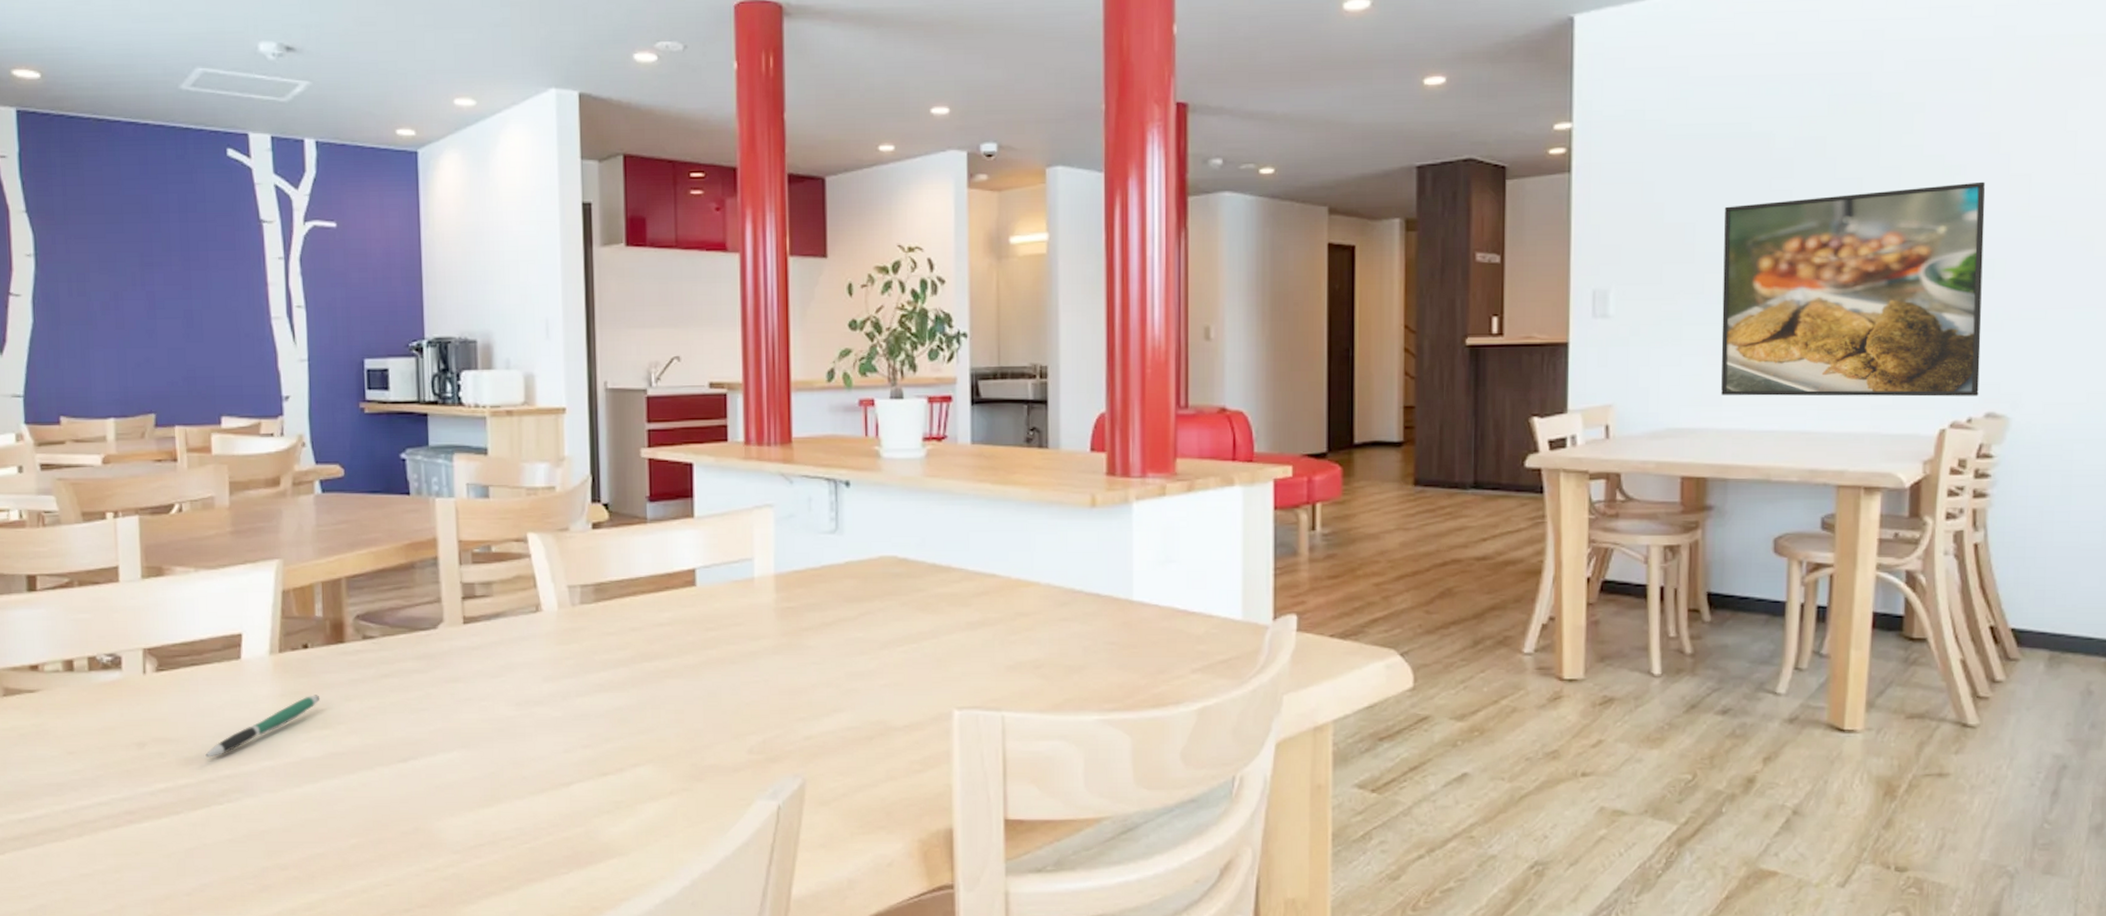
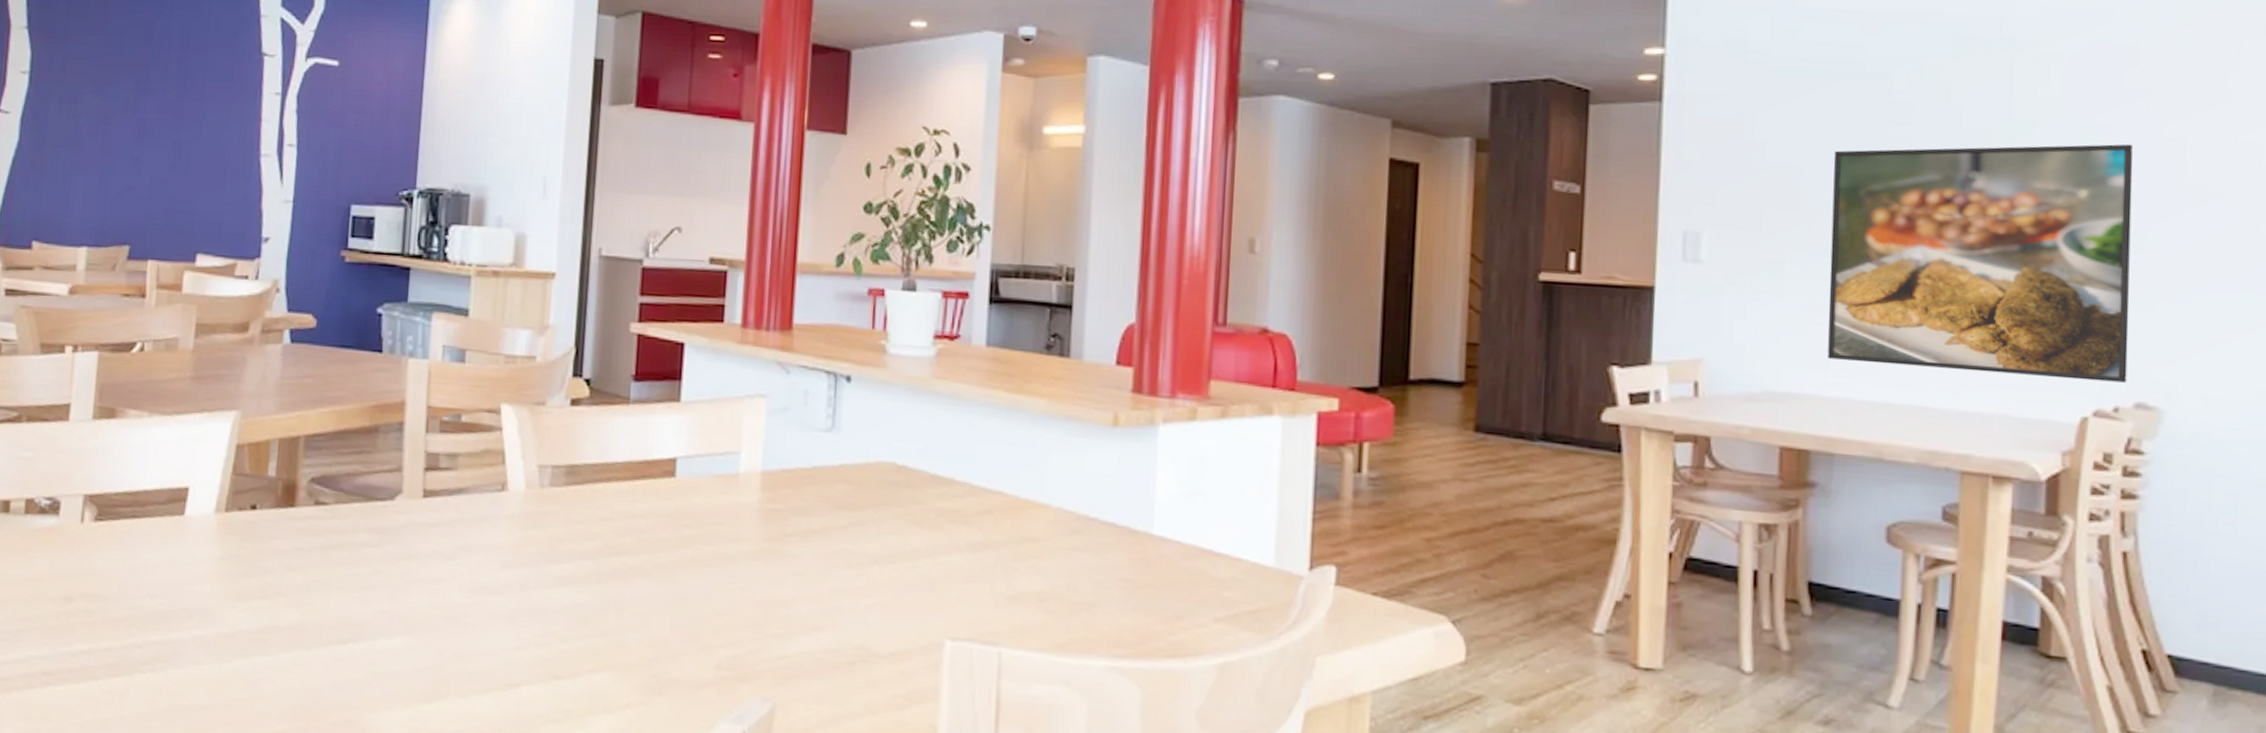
pen: present [205,695,320,758] -> none [134,561,263,620]

